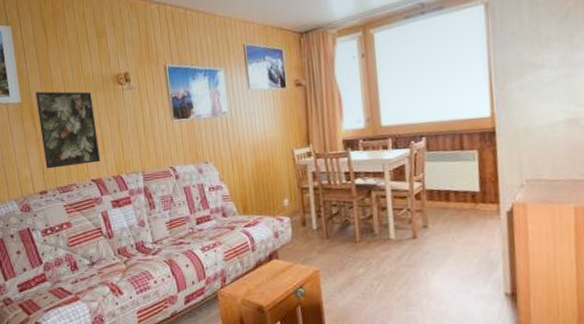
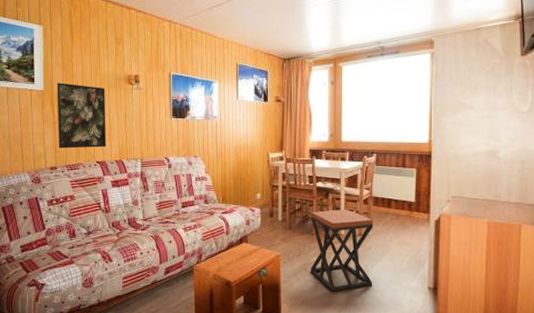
stool: none [350,208,436,308] -> present [310,209,374,292]

